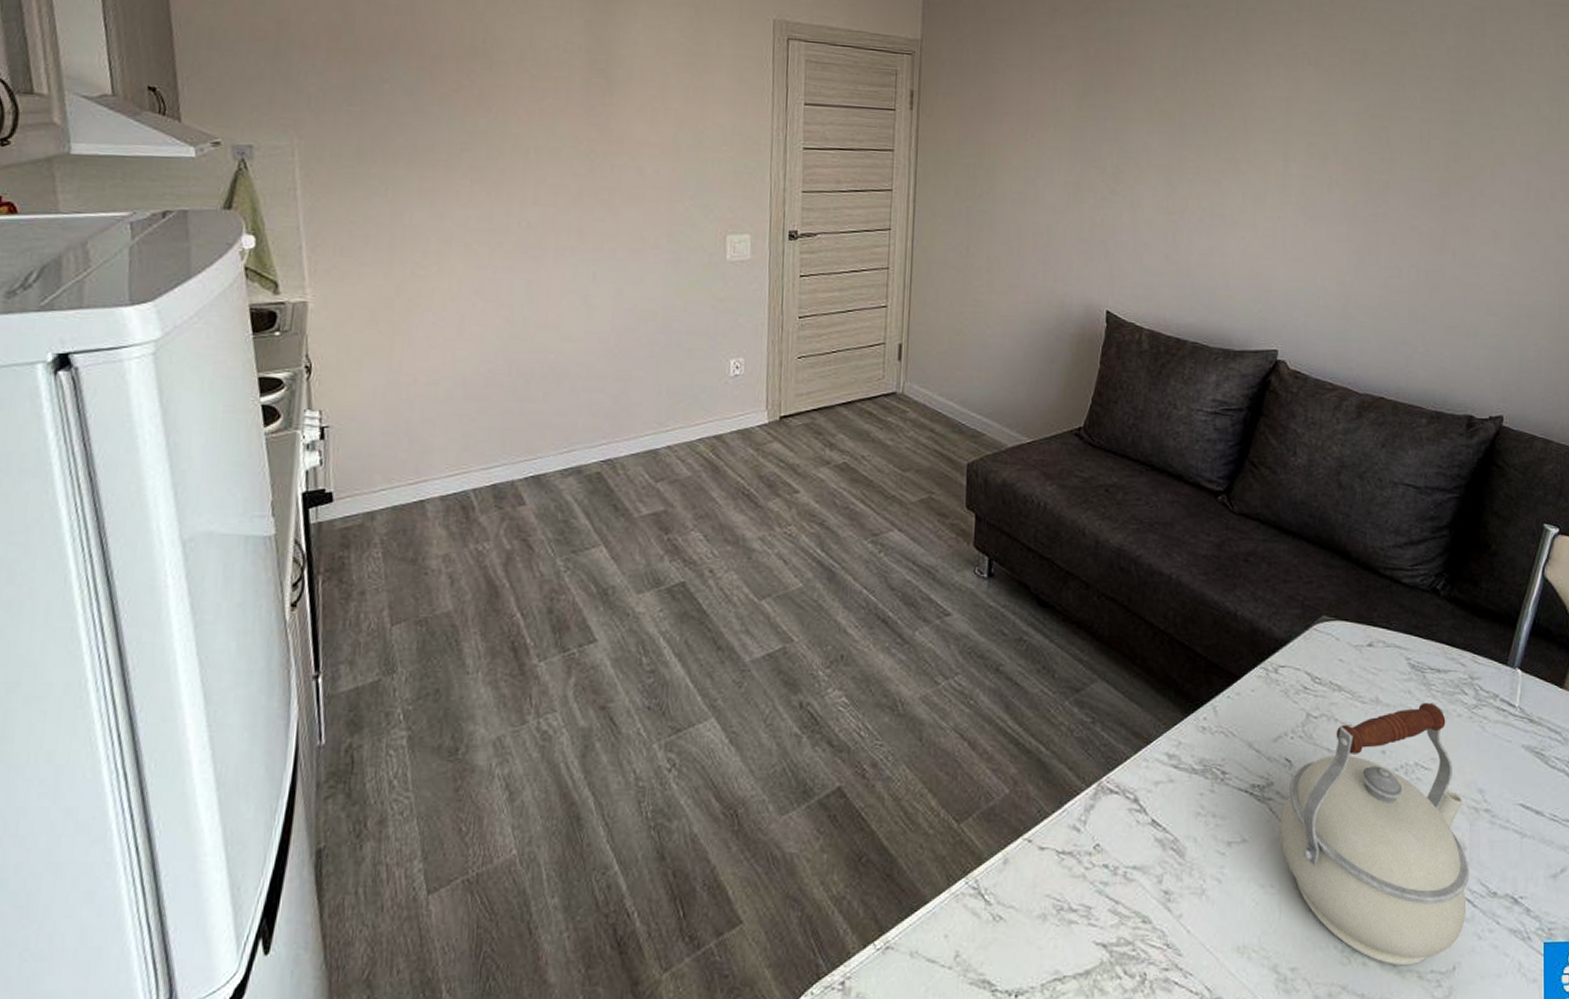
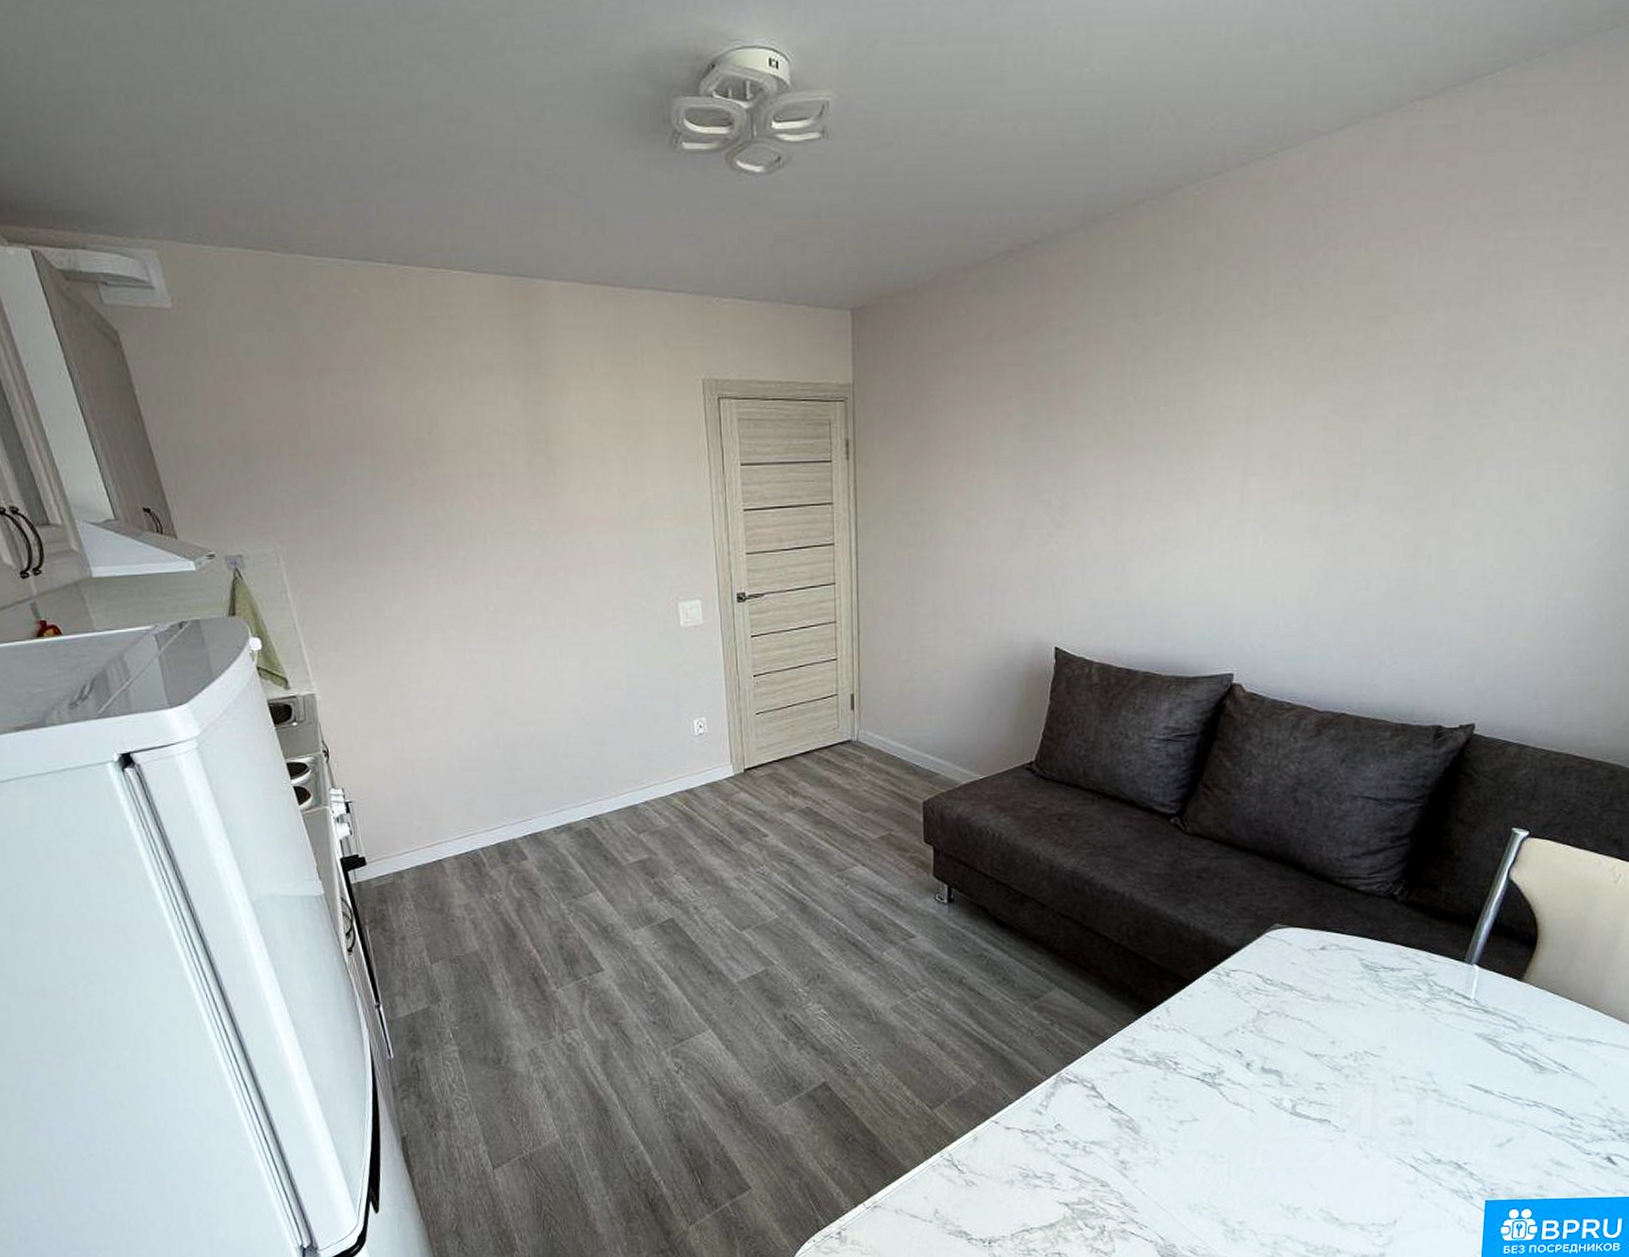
kettle: present [1280,702,1469,966] -> none [1230,998,1415,1220]

